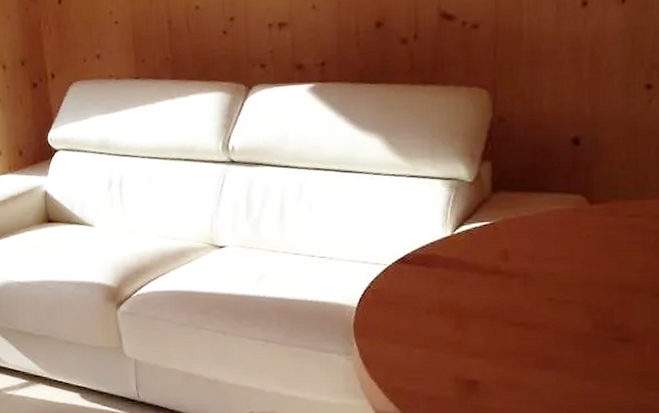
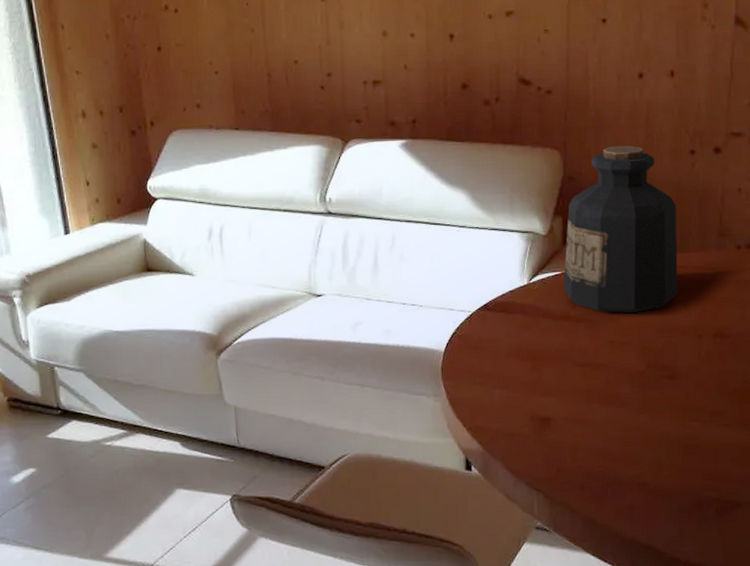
bottle: none [493,81,632,268] -> present [563,145,678,314]

